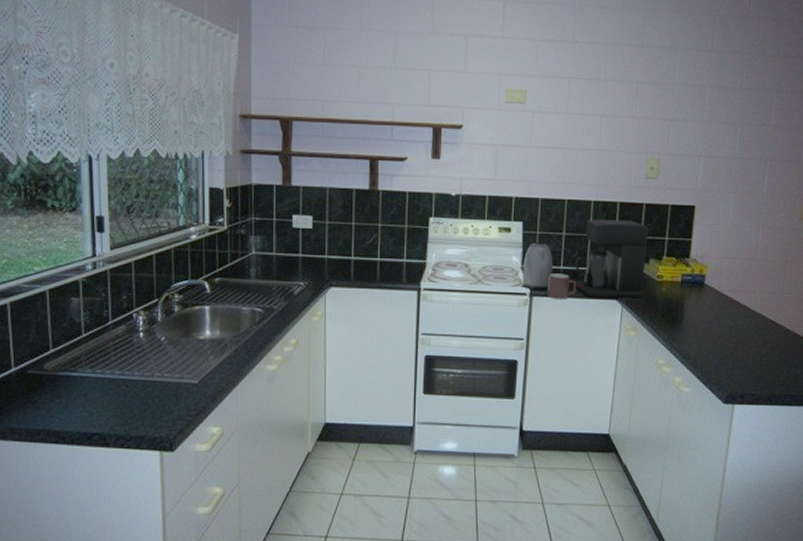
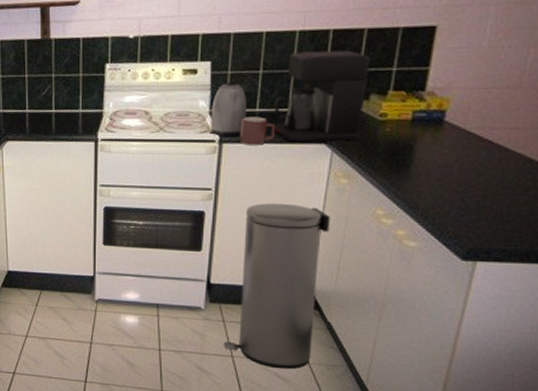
pedal bin: none [534,353,622,513] -> present [223,203,330,369]

